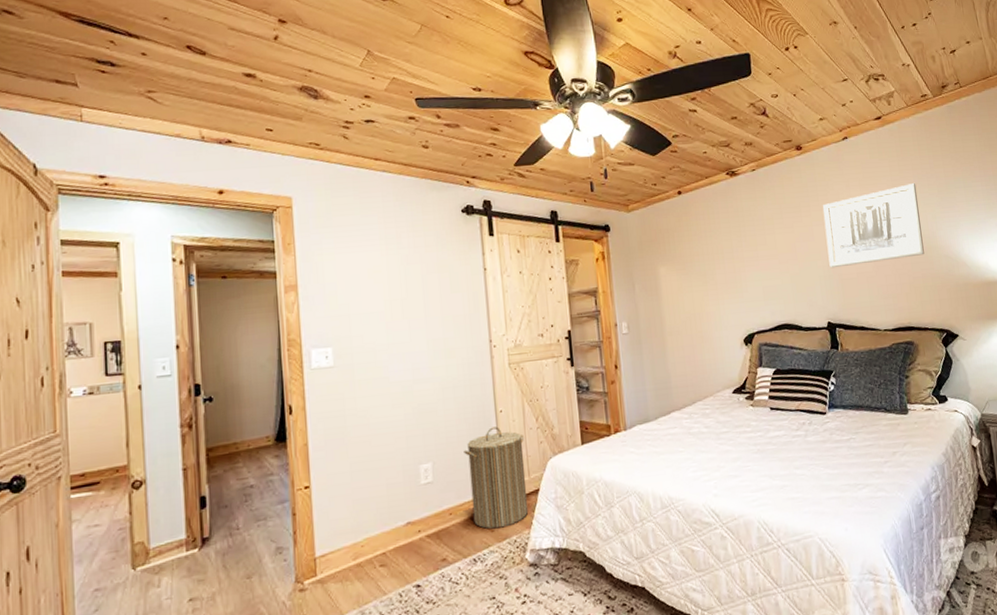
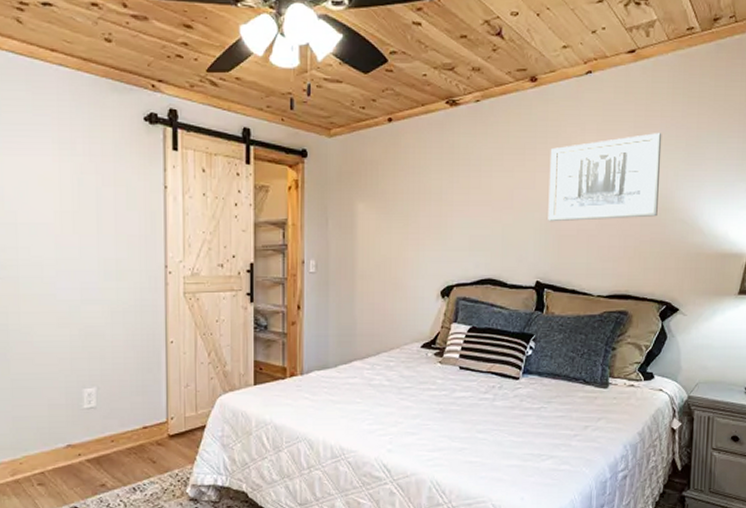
laundry hamper: present [464,426,529,529] -> none [130,357,194,461]

